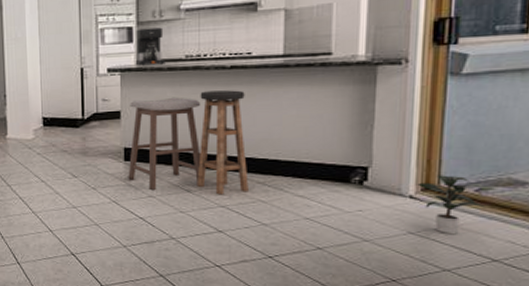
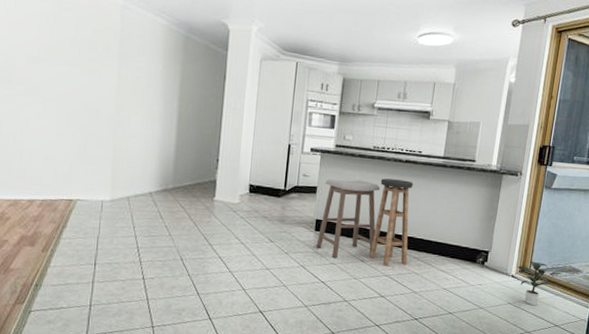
coffee maker: present [135,27,165,66] -> none [334,118,360,152]

